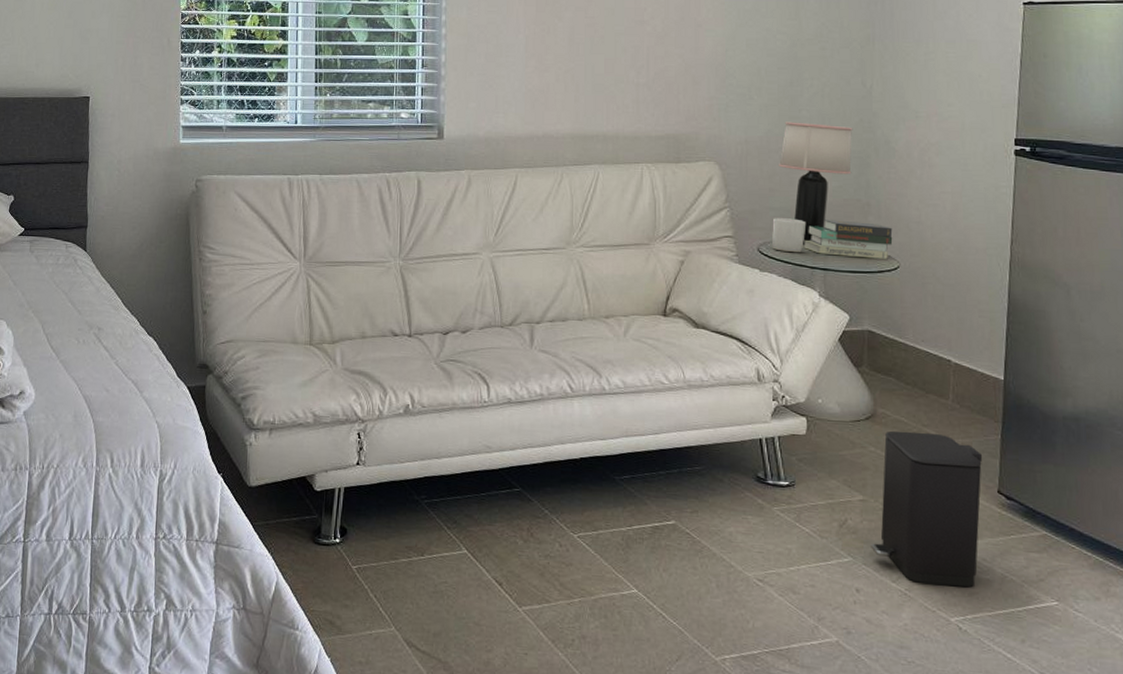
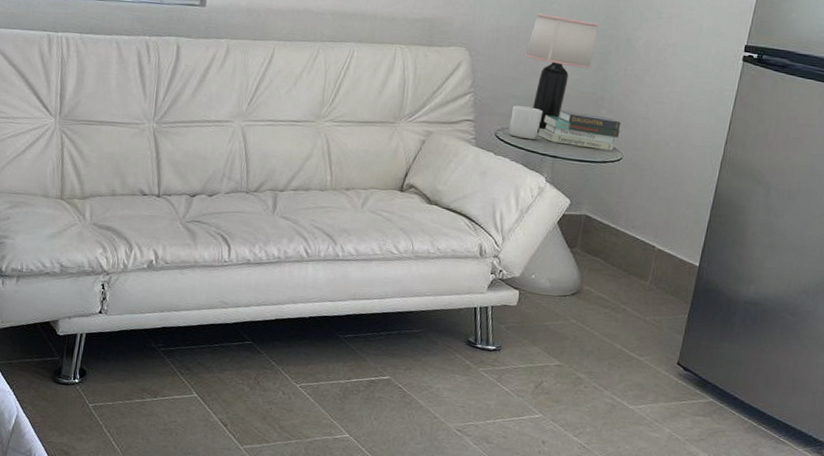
pedal bin: present [871,430,983,588] -> none [560,306,670,444]

